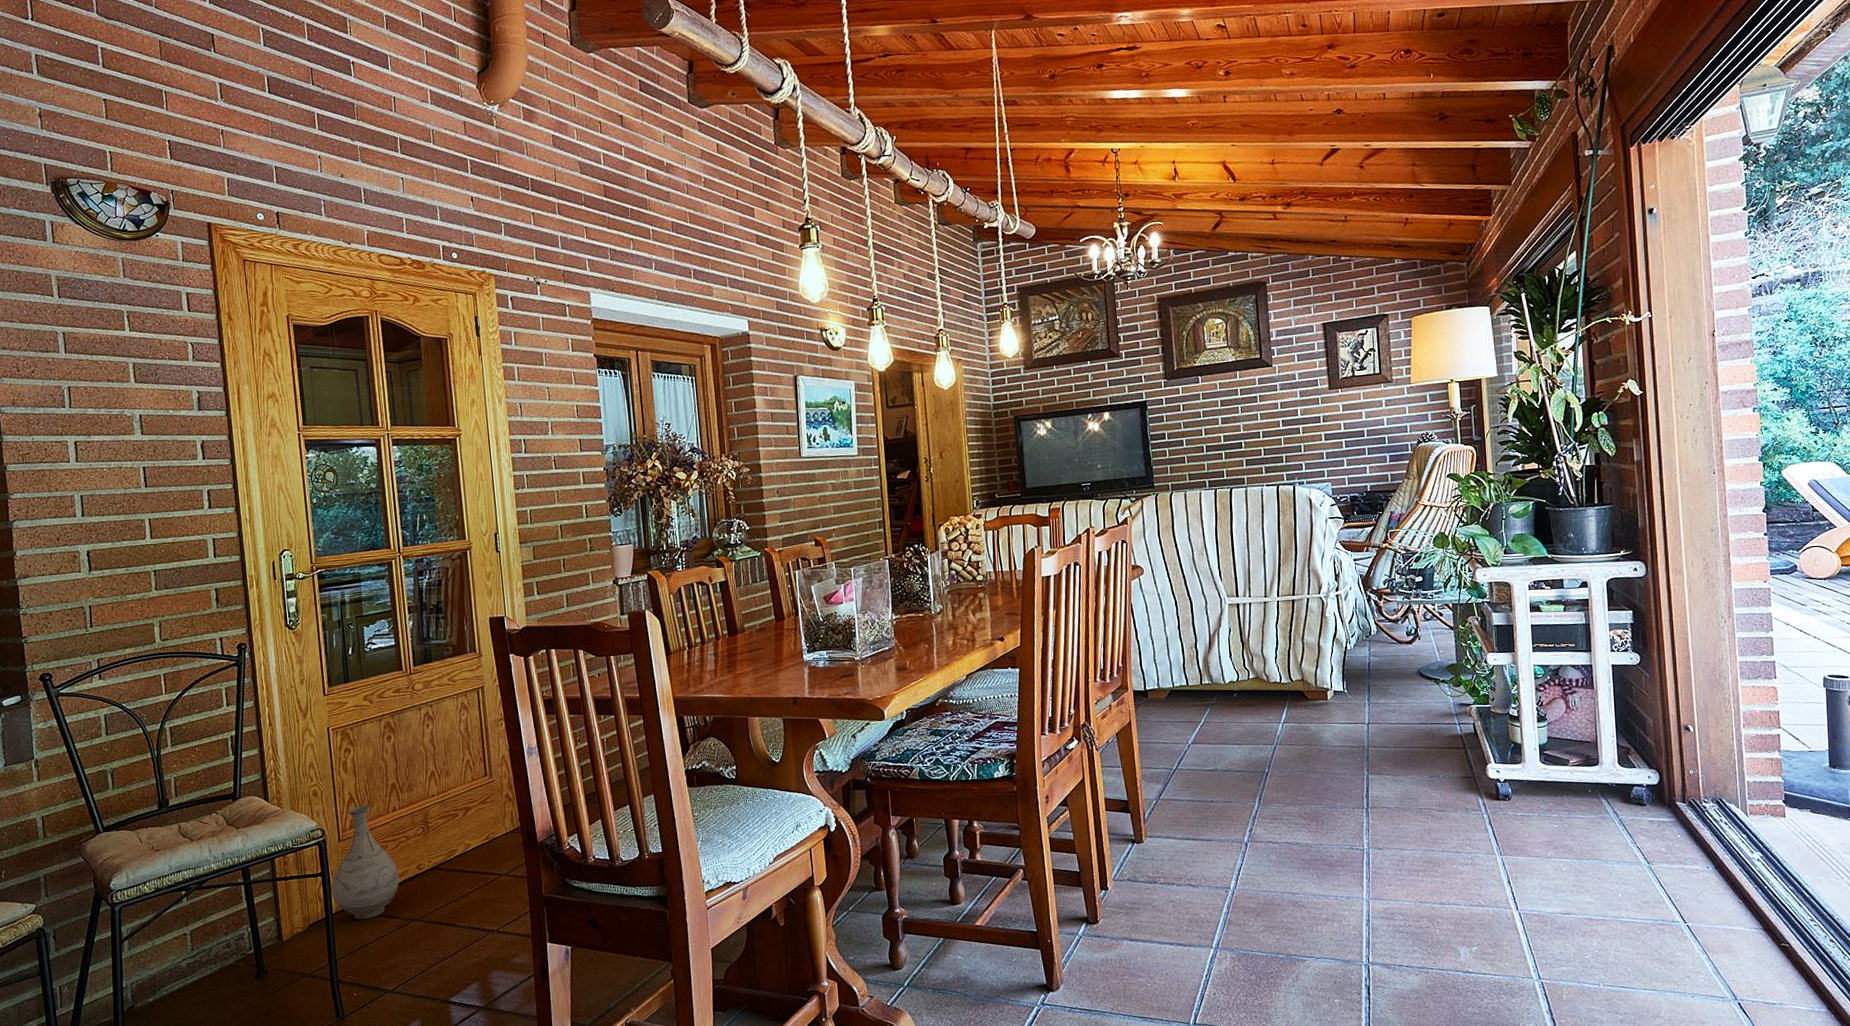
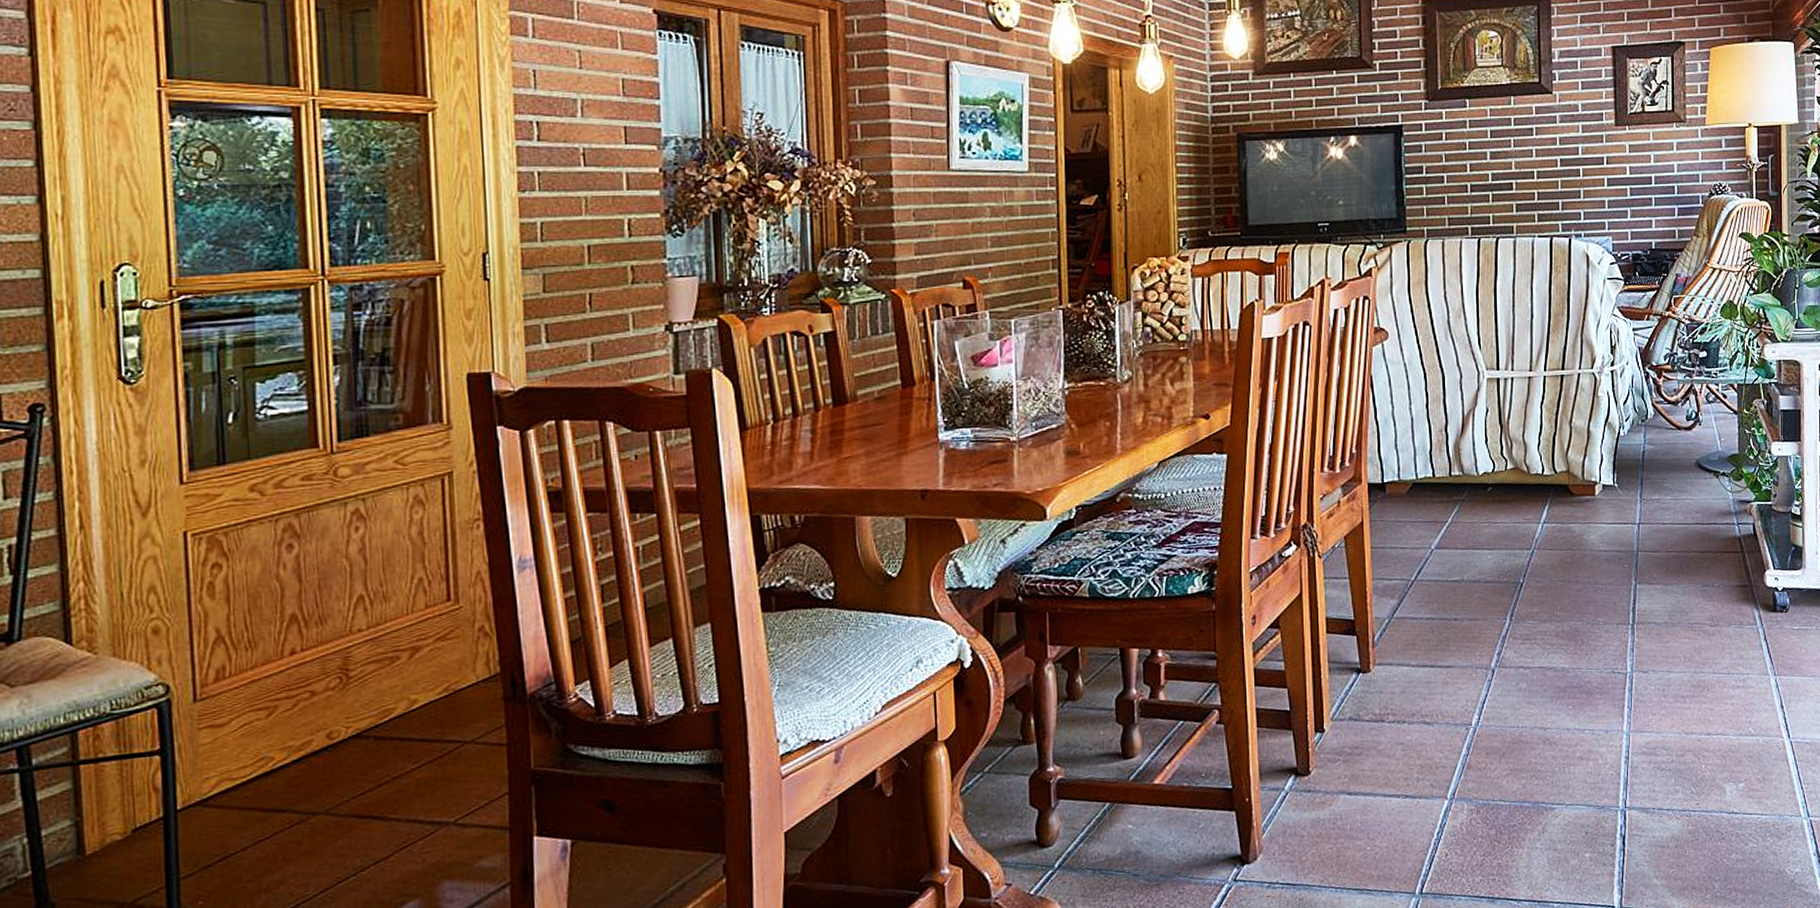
vase: present [332,805,399,920] -> none [178,646,295,818]

